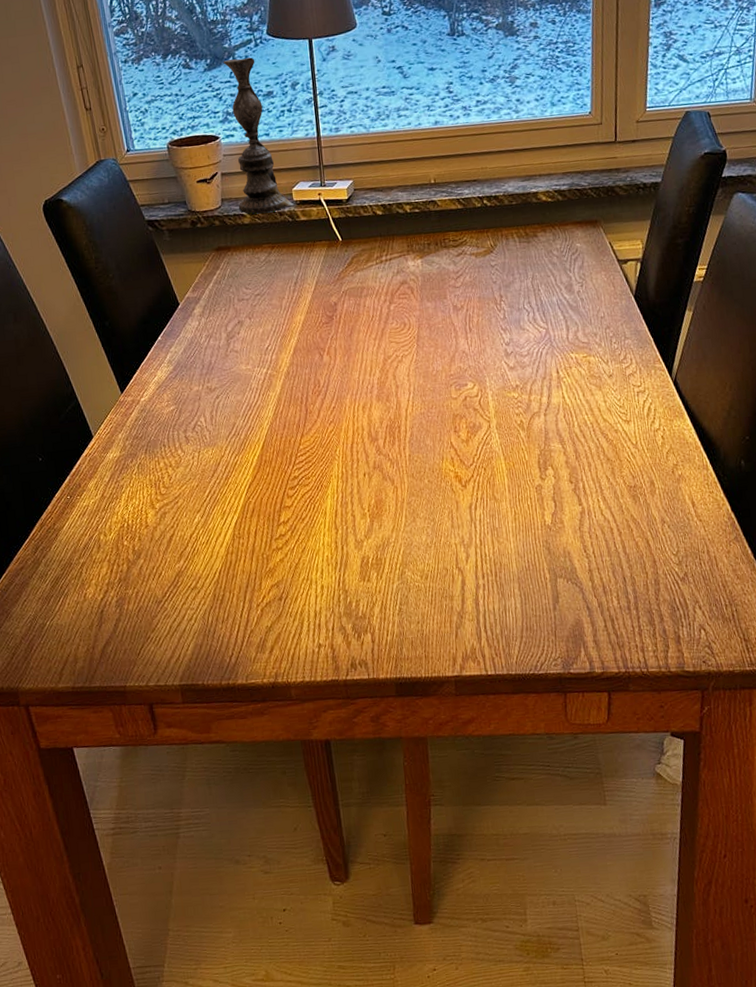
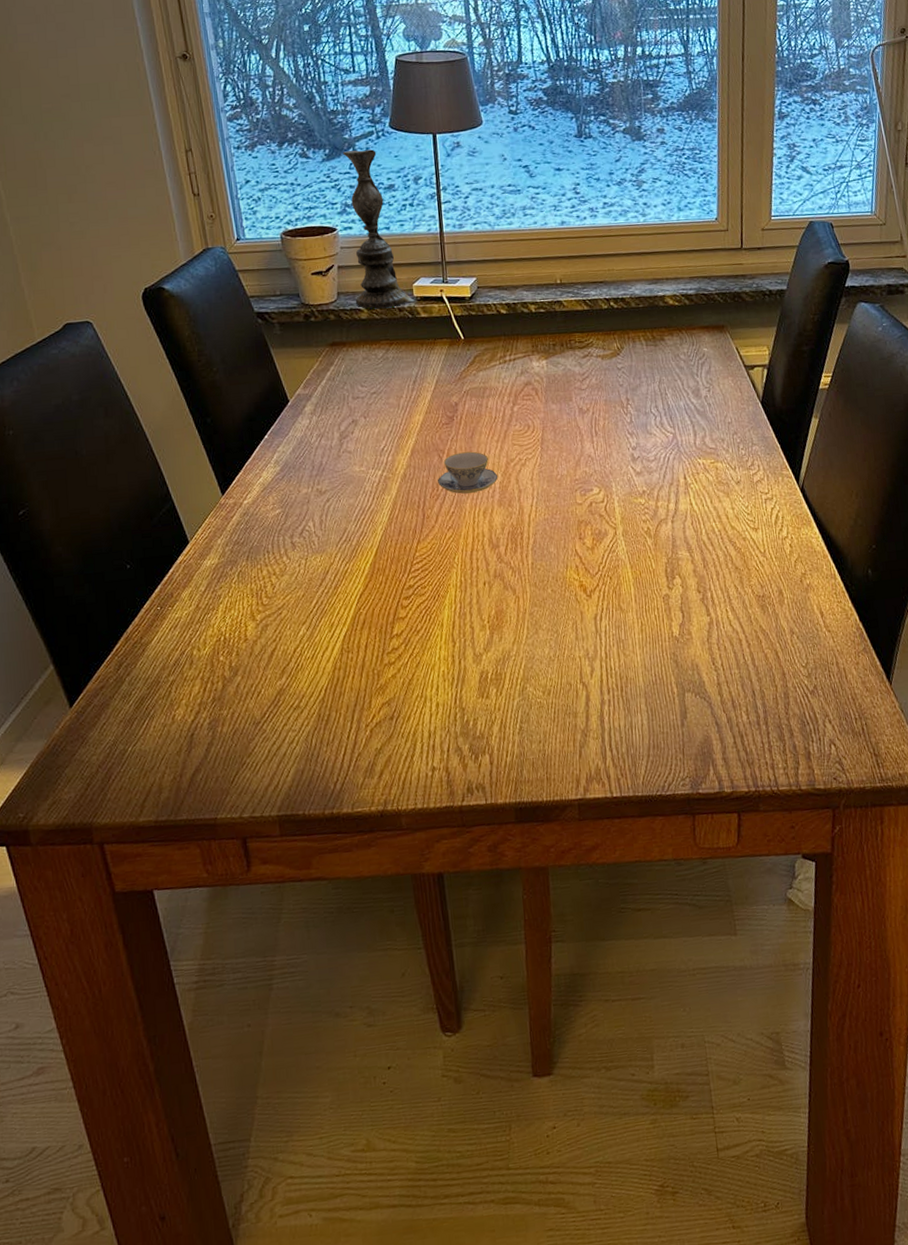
teacup: none [319,349,376,390] -> present [438,451,498,494]

